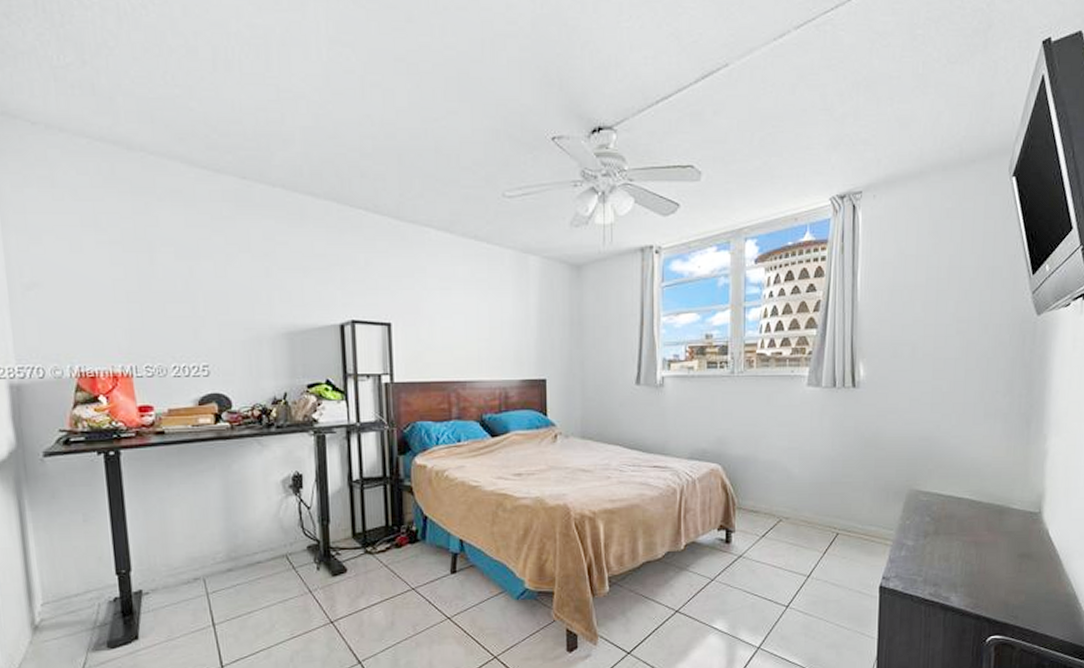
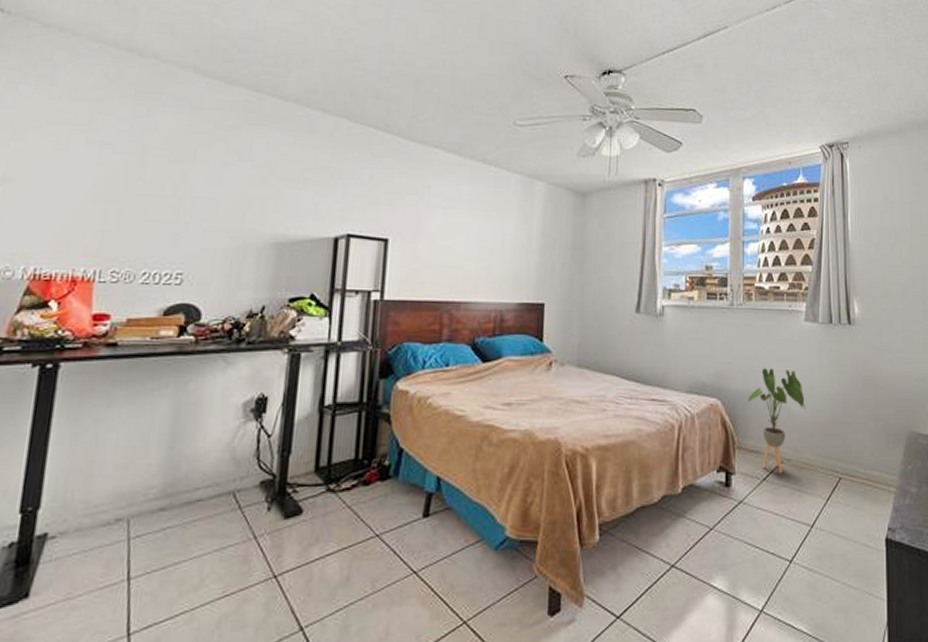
house plant: none [746,433,806,531] -> present [746,368,806,474]

